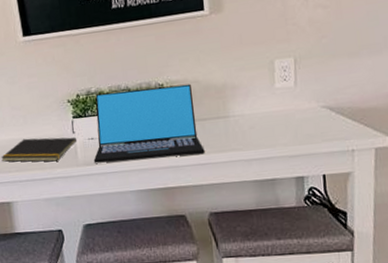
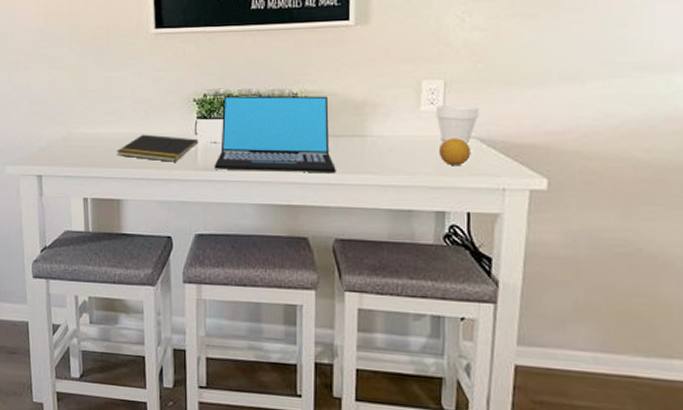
cup: none [288,78,327,116] -> present [435,104,479,144]
fruit: none [294,109,323,135] -> present [438,138,471,166]

